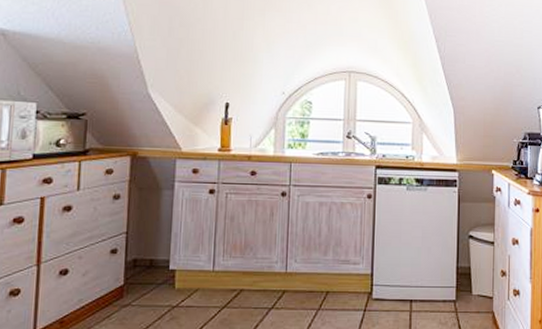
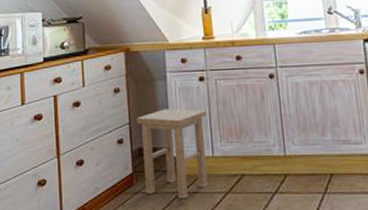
stool: none [135,220,212,313] -> present [136,108,208,199]

